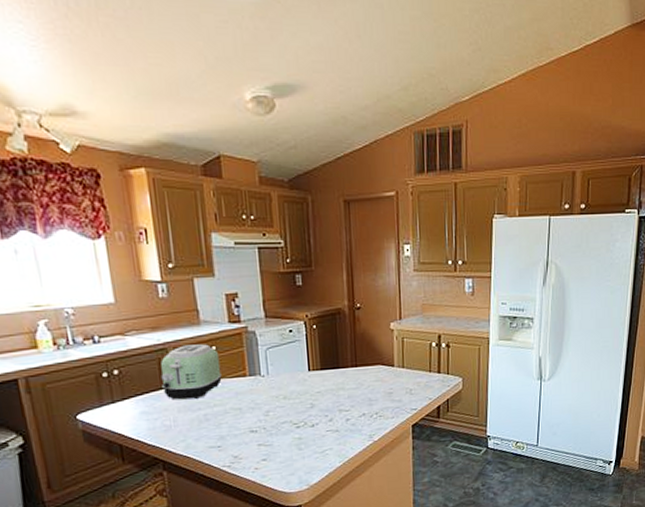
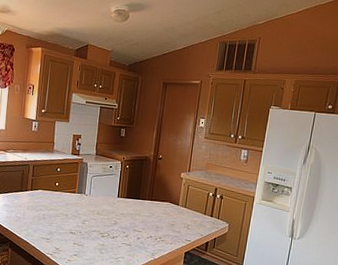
toaster: present [161,344,222,400] -> none [21,164,61,203]

